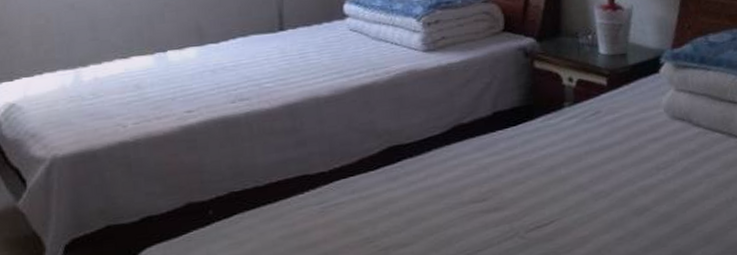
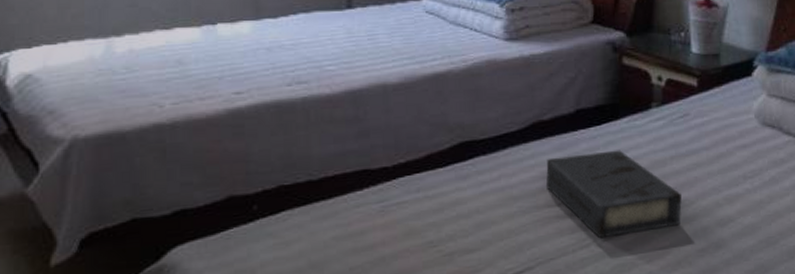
book: none [468,148,599,230] -> present [546,150,682,238]

